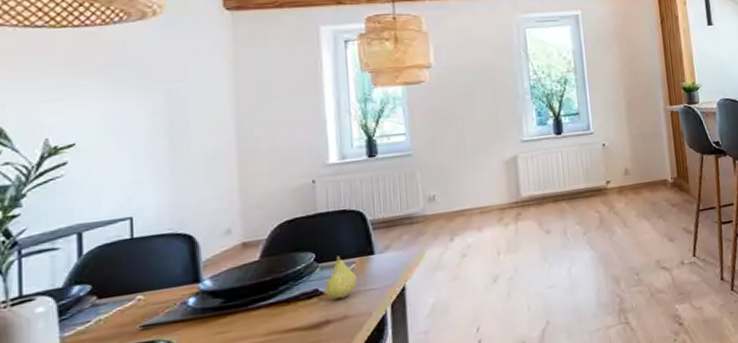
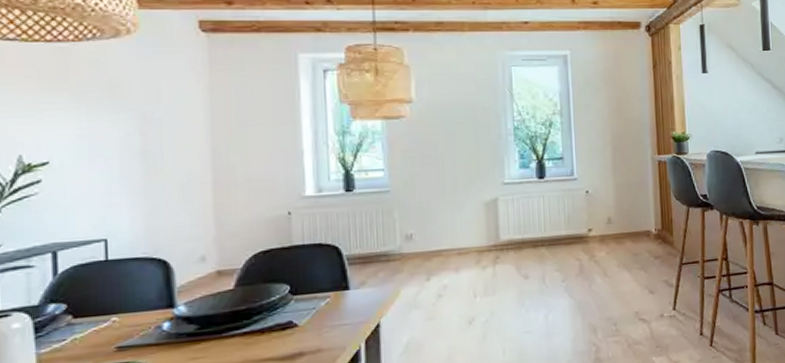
fruit: present [325,256,357,300] -> none [300,289,332,332]

